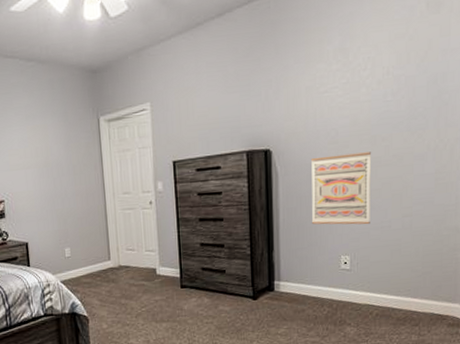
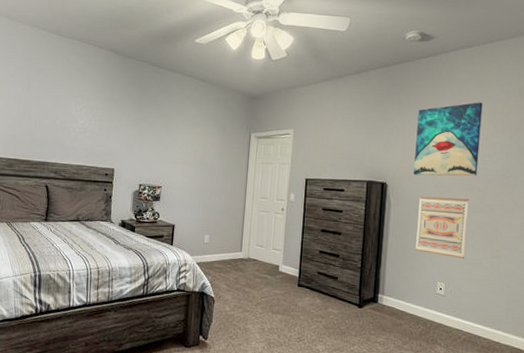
wall art: none [301,26,380,134] -> present [413,102,483,176]

